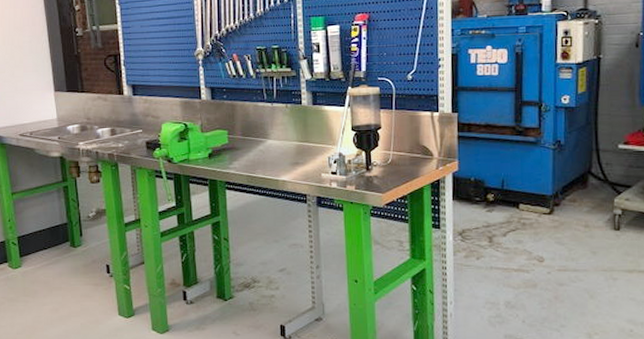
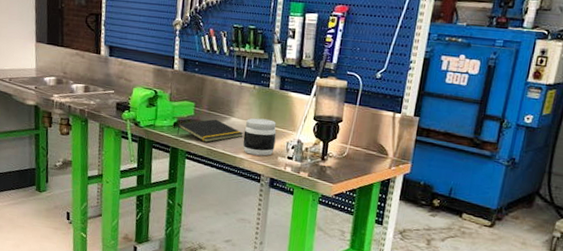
notepad: none [212,144,283,169] -> present [176,119,244,143]
jar: none [282,136,317,175] -> present [242,118,277,156]

